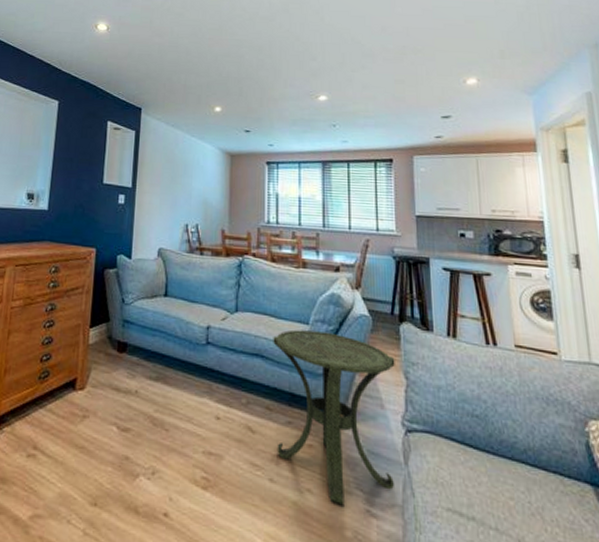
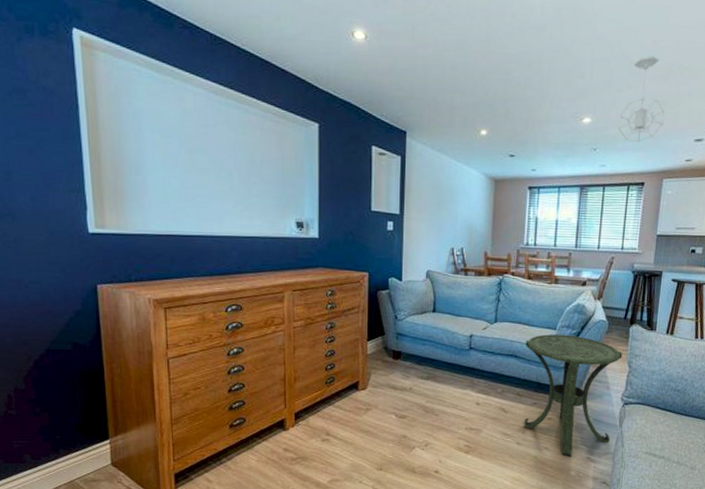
pendant light: none [356,40,405,119] -> present [618,56,665,142]

